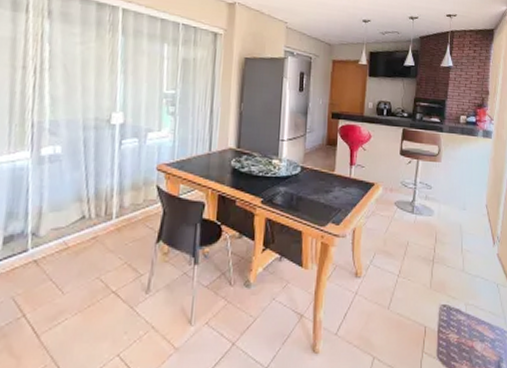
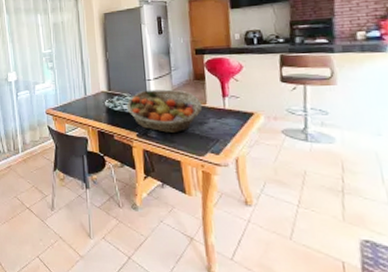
fruit basket: none [254,151,331,200] -> present [126,89,203,133]

